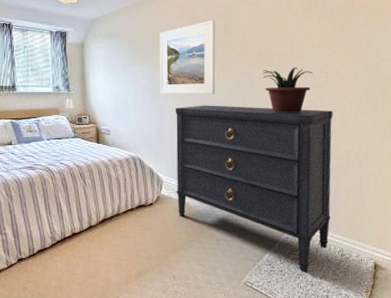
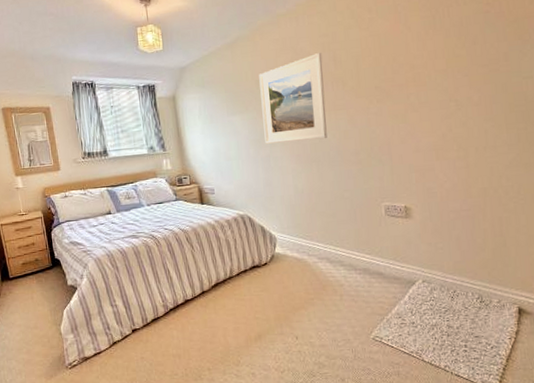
dresser: present [175,105,333,273] -> none [283,143,467,323]
potted plant: present [262,67,313,114] -> none [380,97,440,153]

